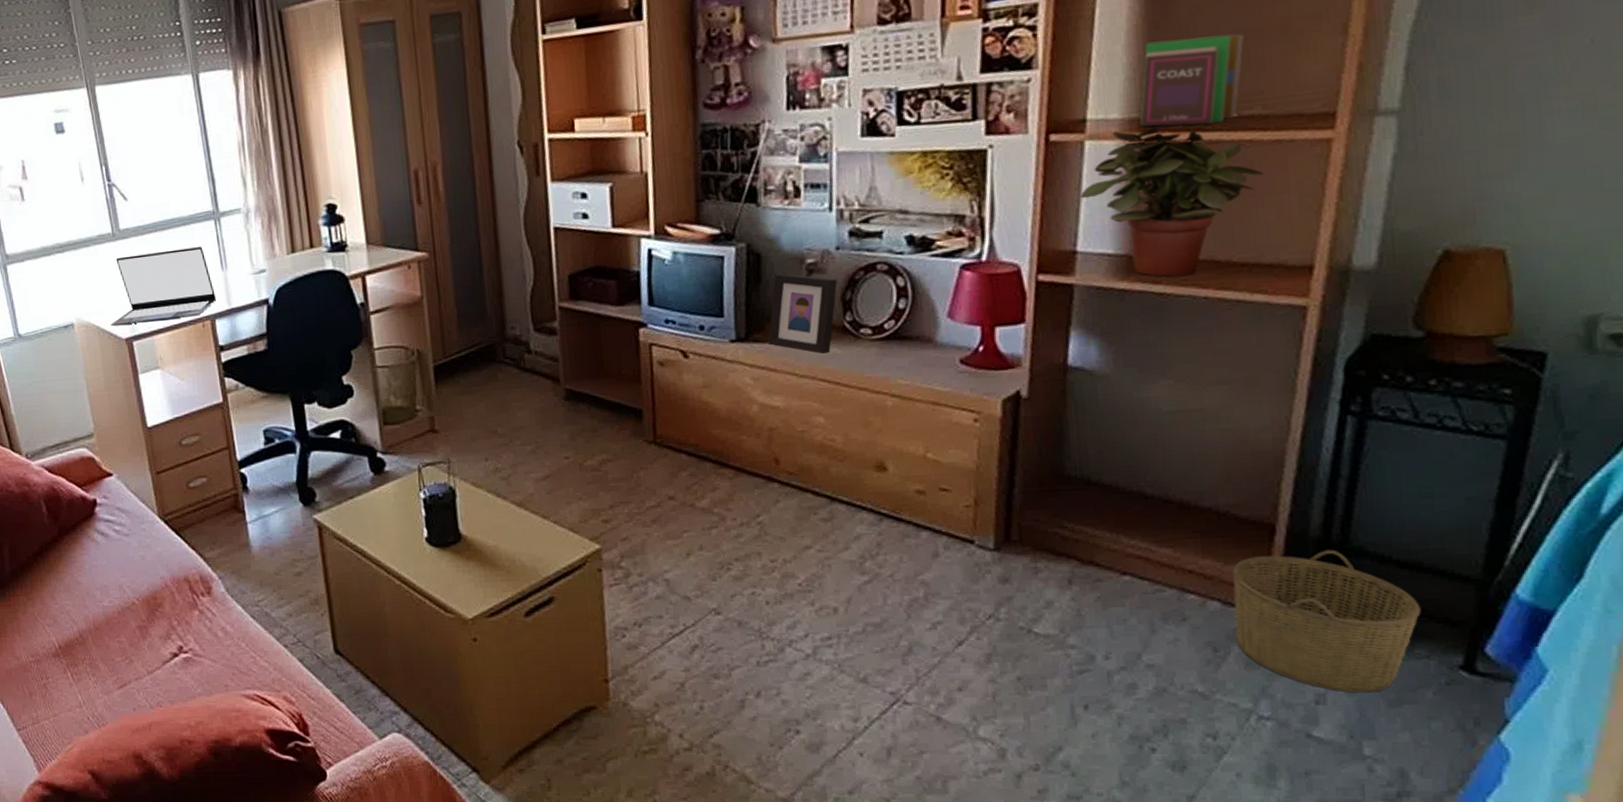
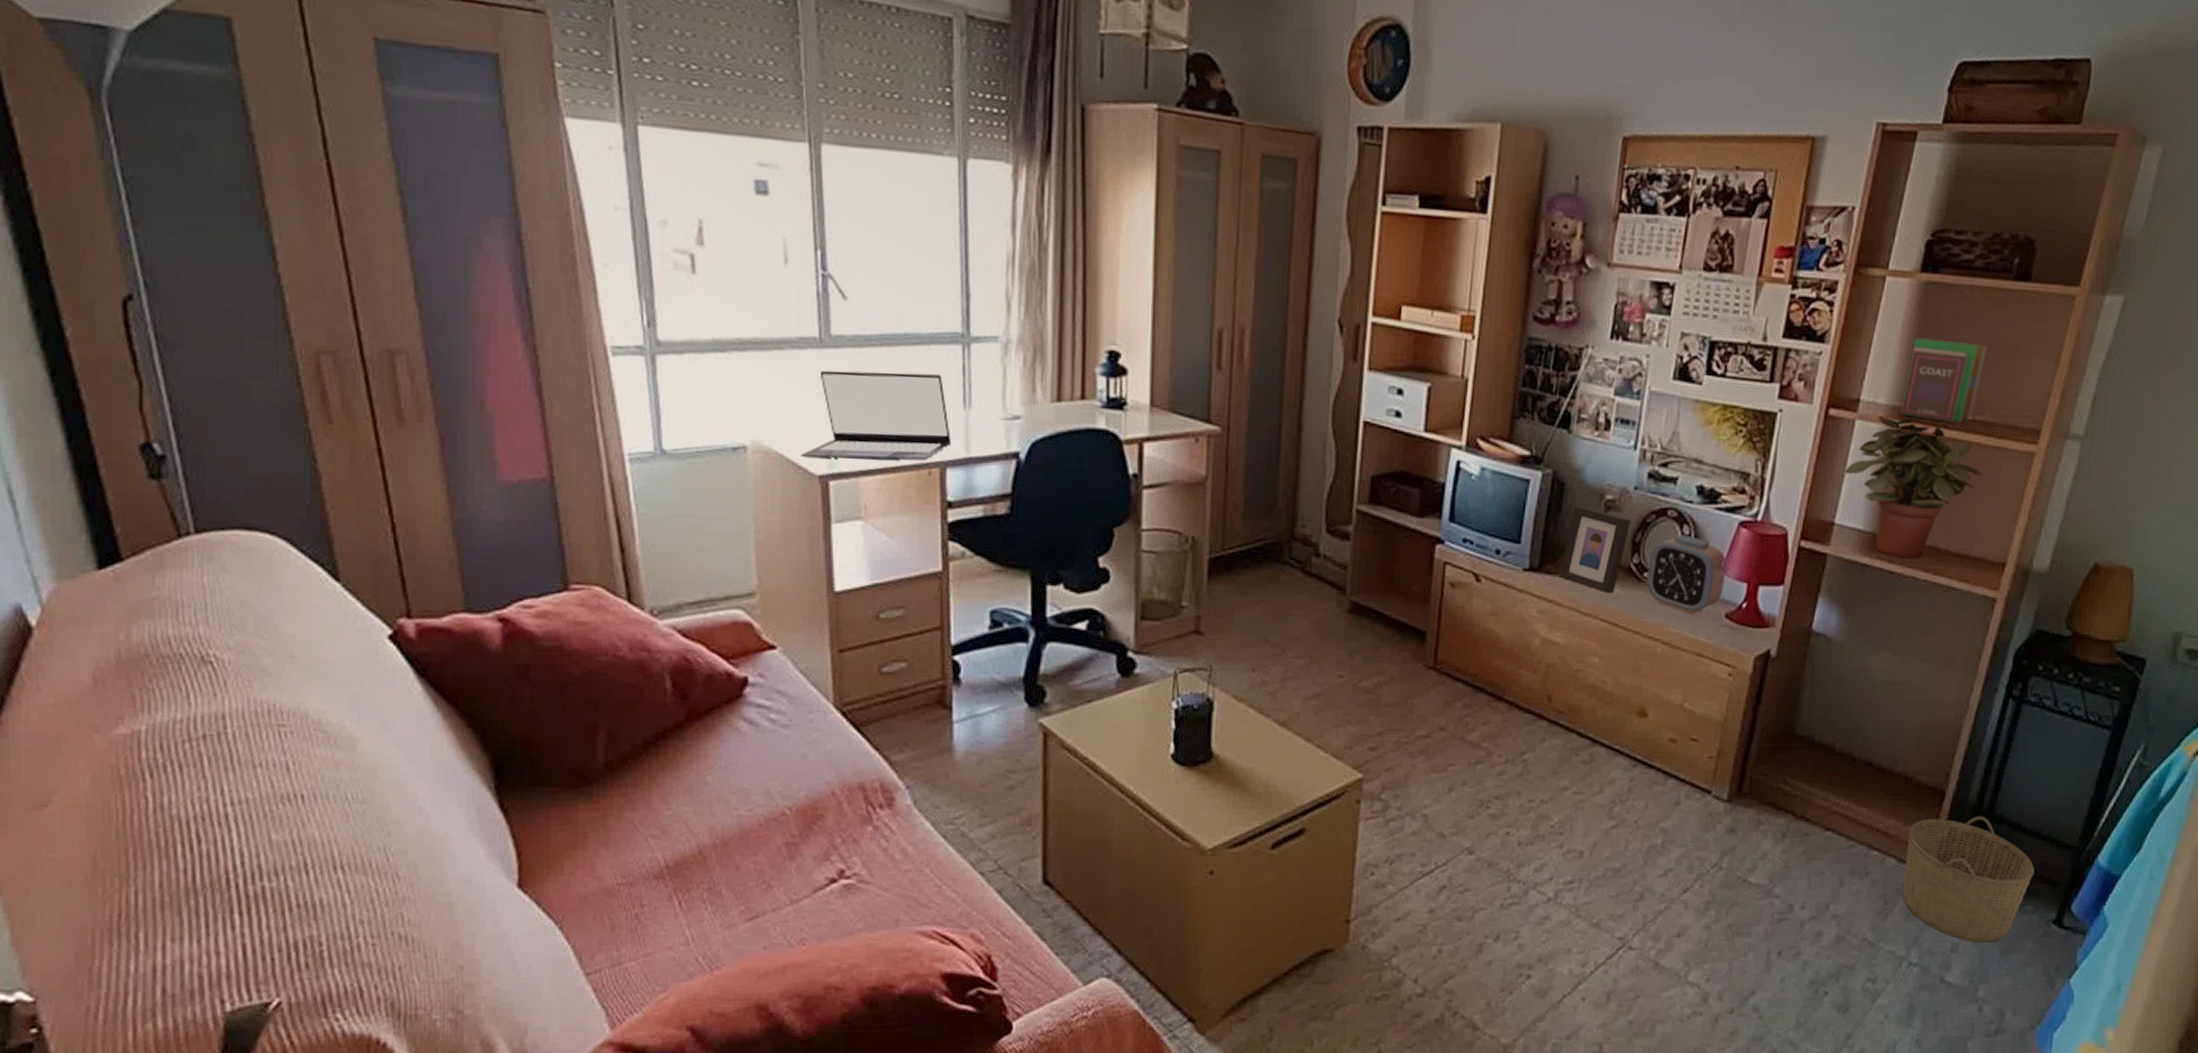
alarm clock: none [863,286,954,365] -> present [1646,534,1727,615]

